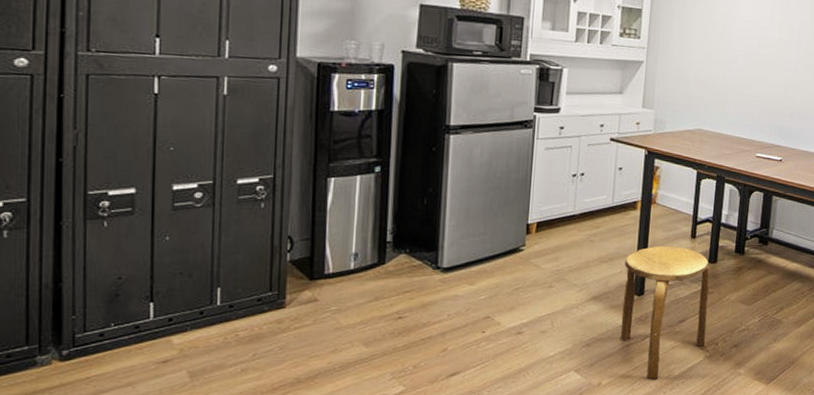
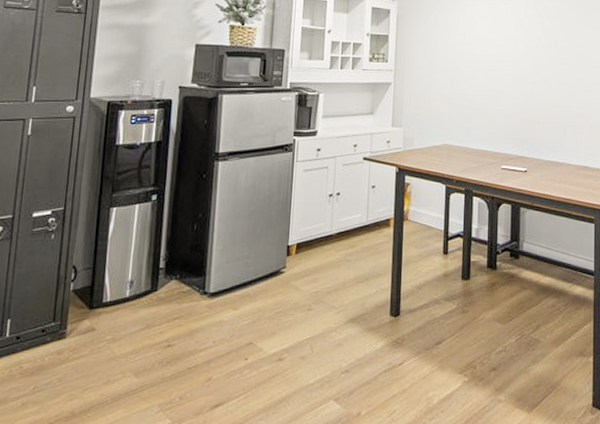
stool: present [620,246,709,380] -> none [378,263,463,409]

